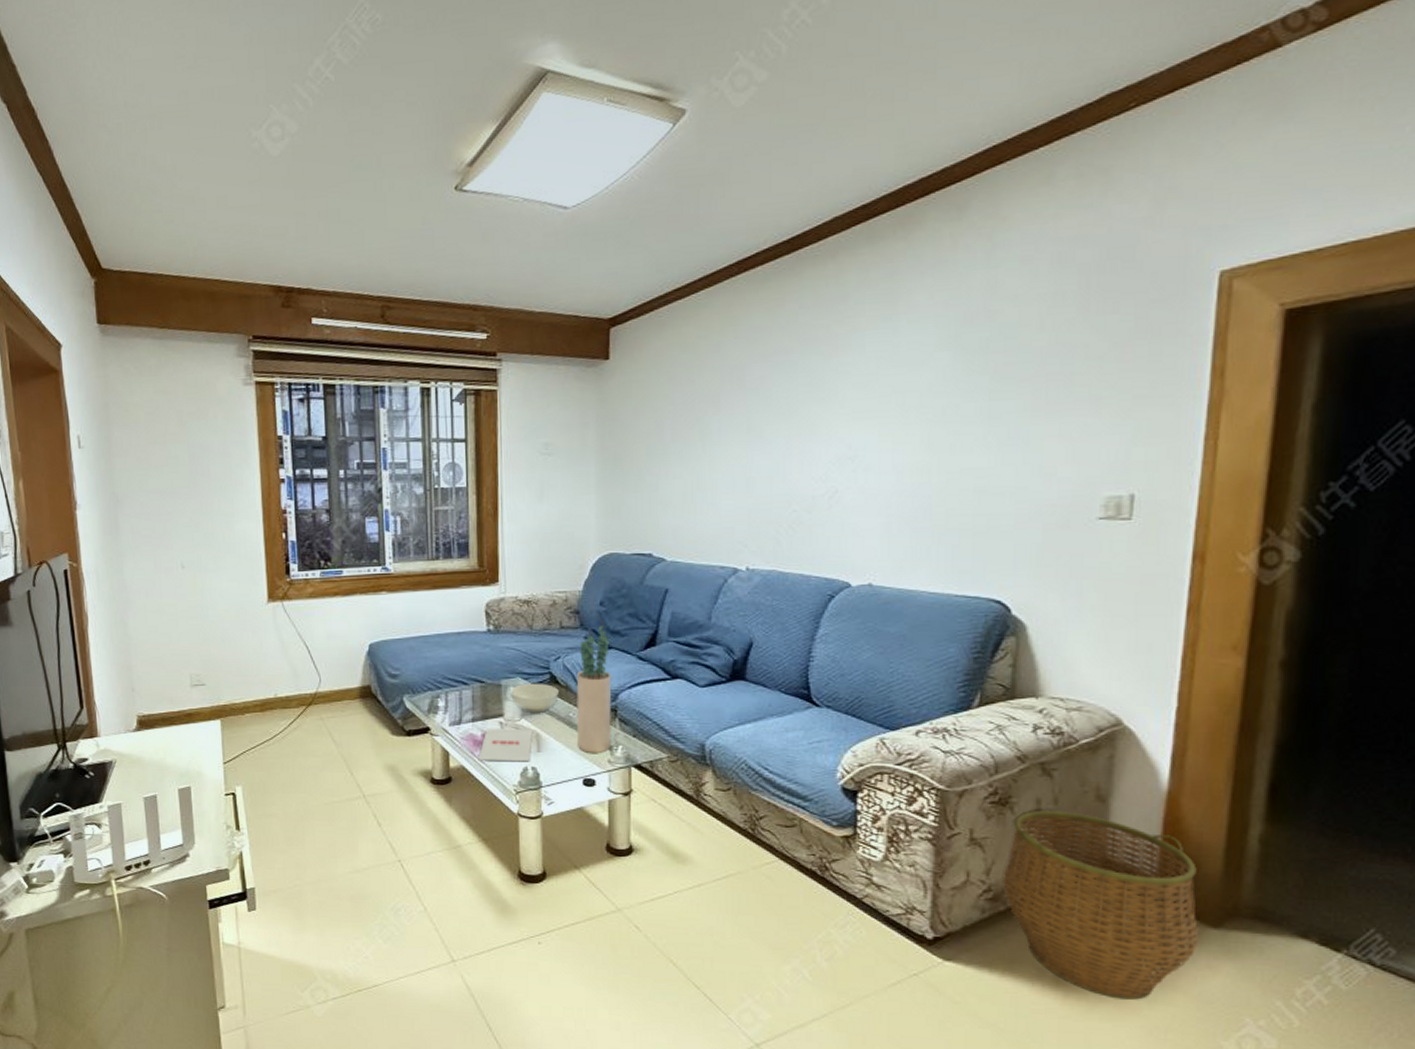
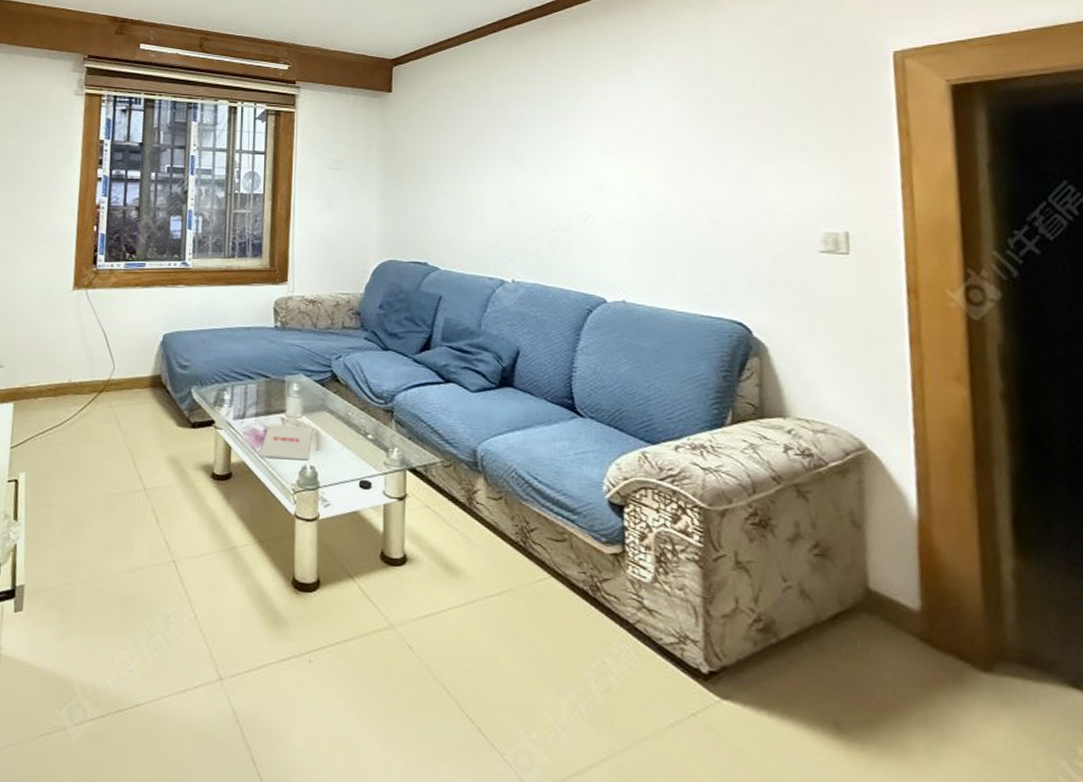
bowl: present [511,683,559,713] -> none [294,380,339,411]
vase: present [576,620,612,754] -> none [355,322,389,456]
basket: present [1003,810,1199,1000] -> none [771,534,973,754]

